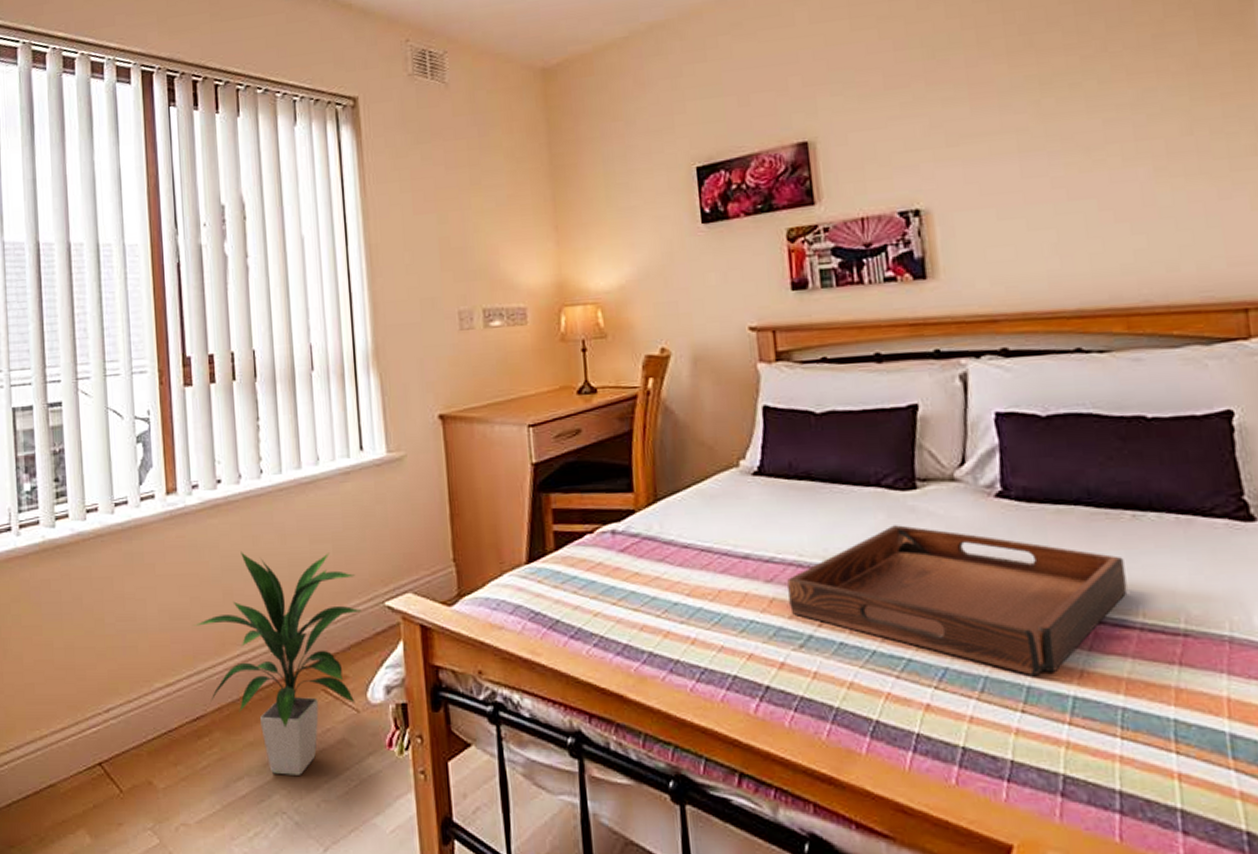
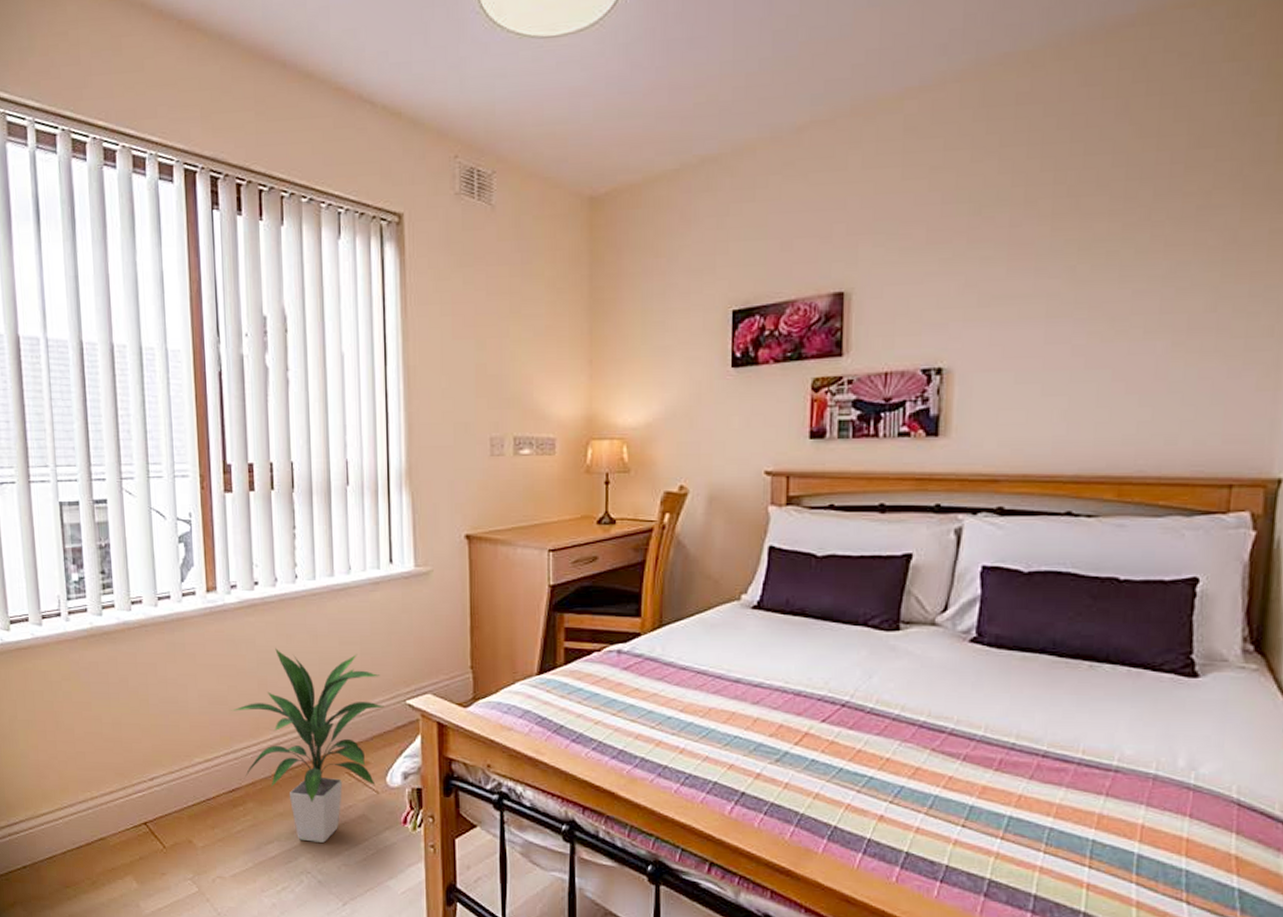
serving tray: present [787,525,1127,675] -> none [771,661,1074,797]

